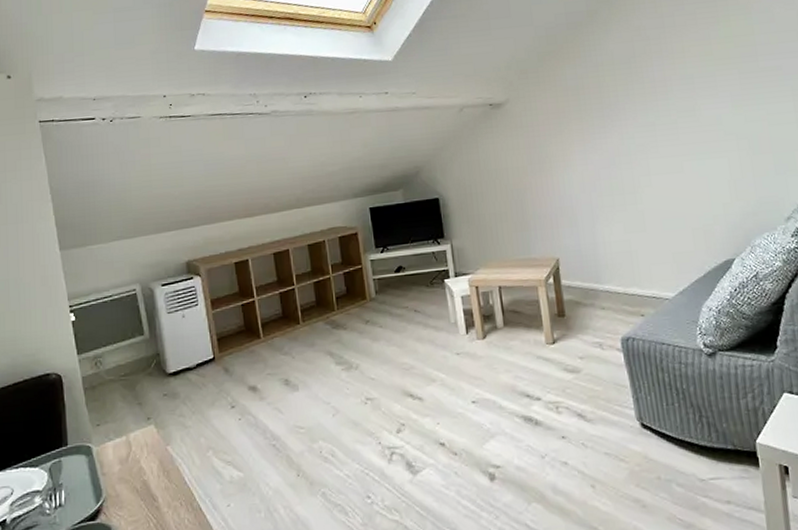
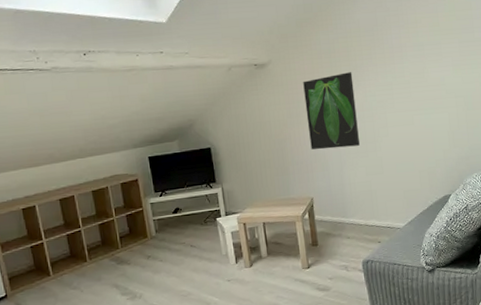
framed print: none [546,111,616,202] -> present [303,72,360,150]

